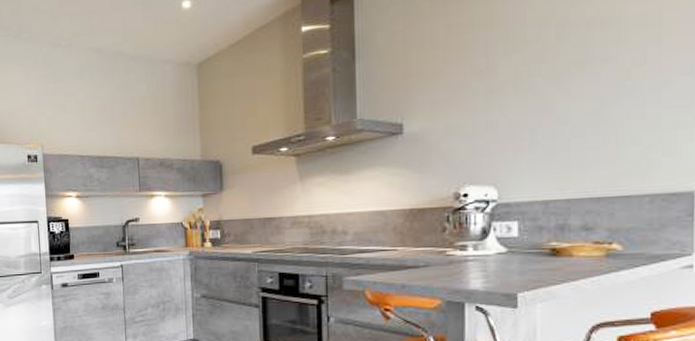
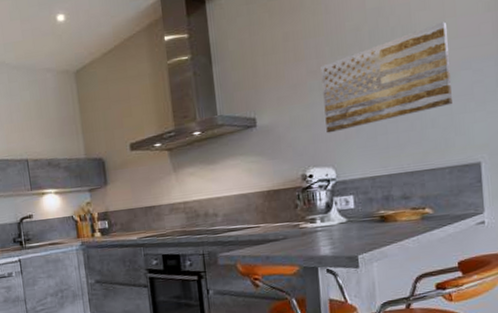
wall art: none [490,14,665,146] -> present [321,21,452,133]

